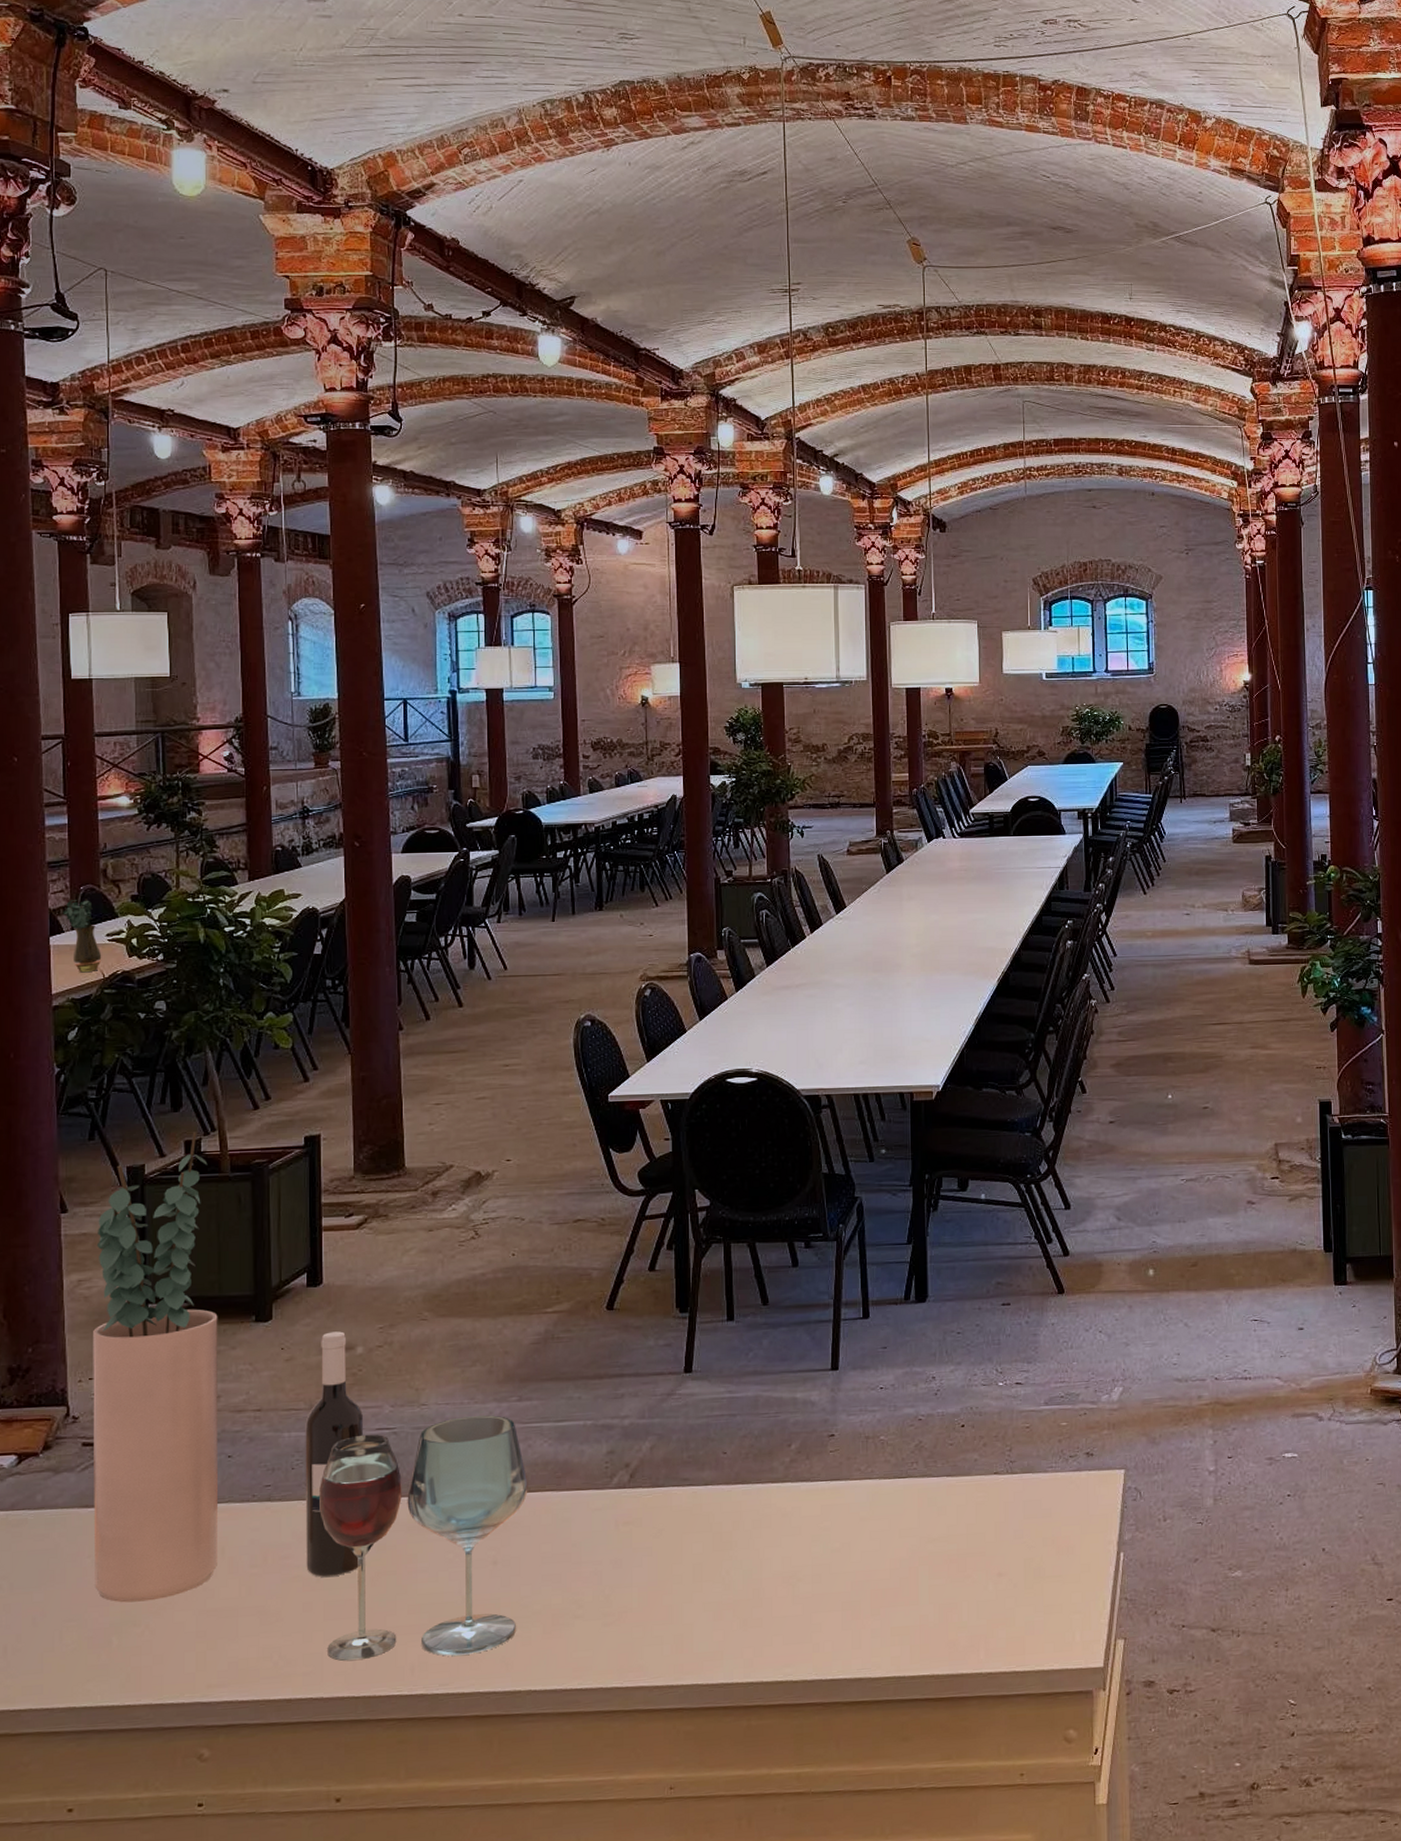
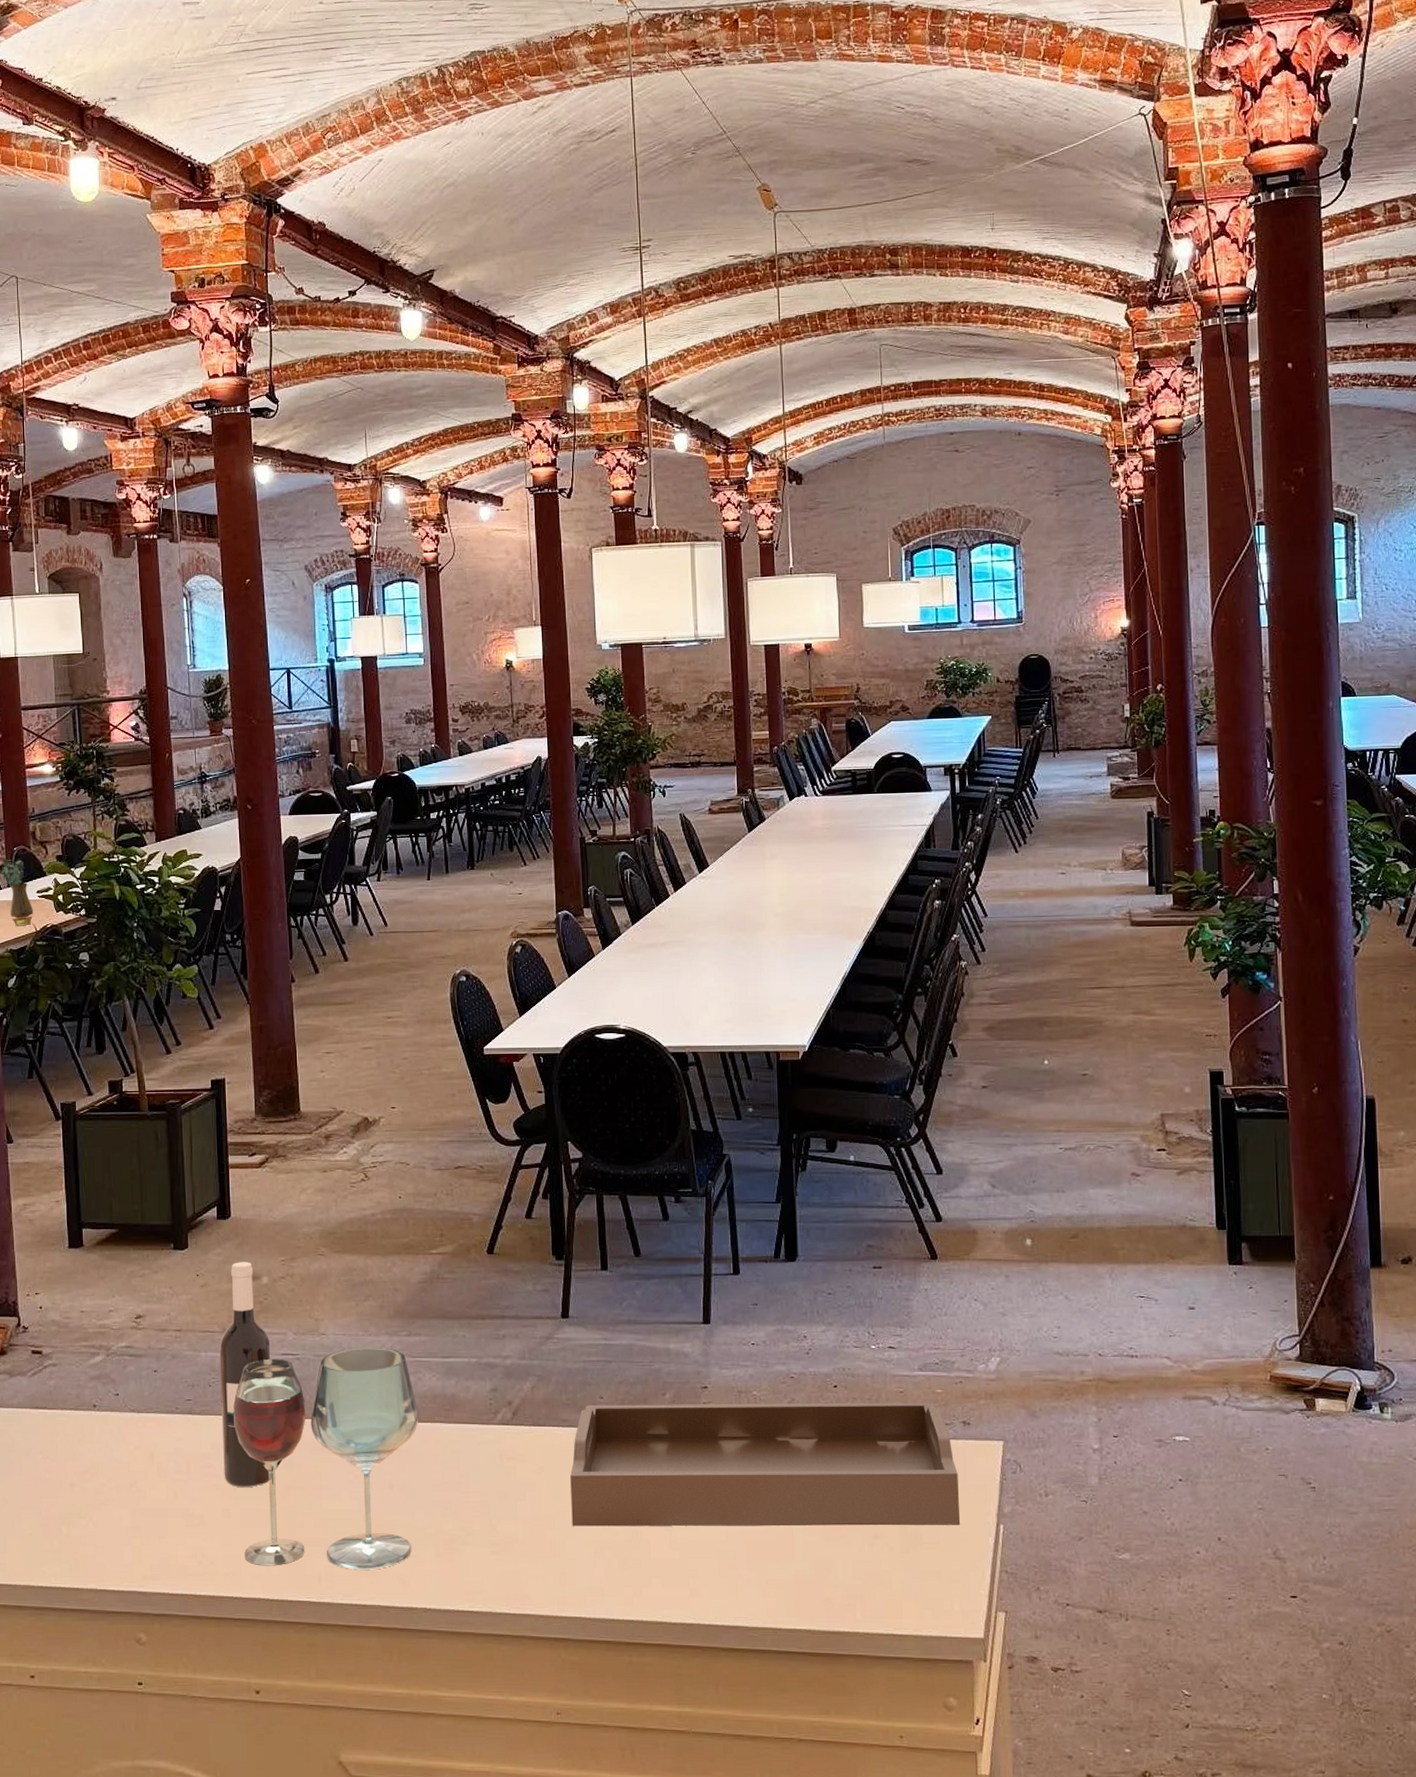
vase: present [93,1132,218,1603] -> none [37,1073,148,1496]
serving tray: none [690,1435,1083,1590] -> present [570,1402,961,1527]

